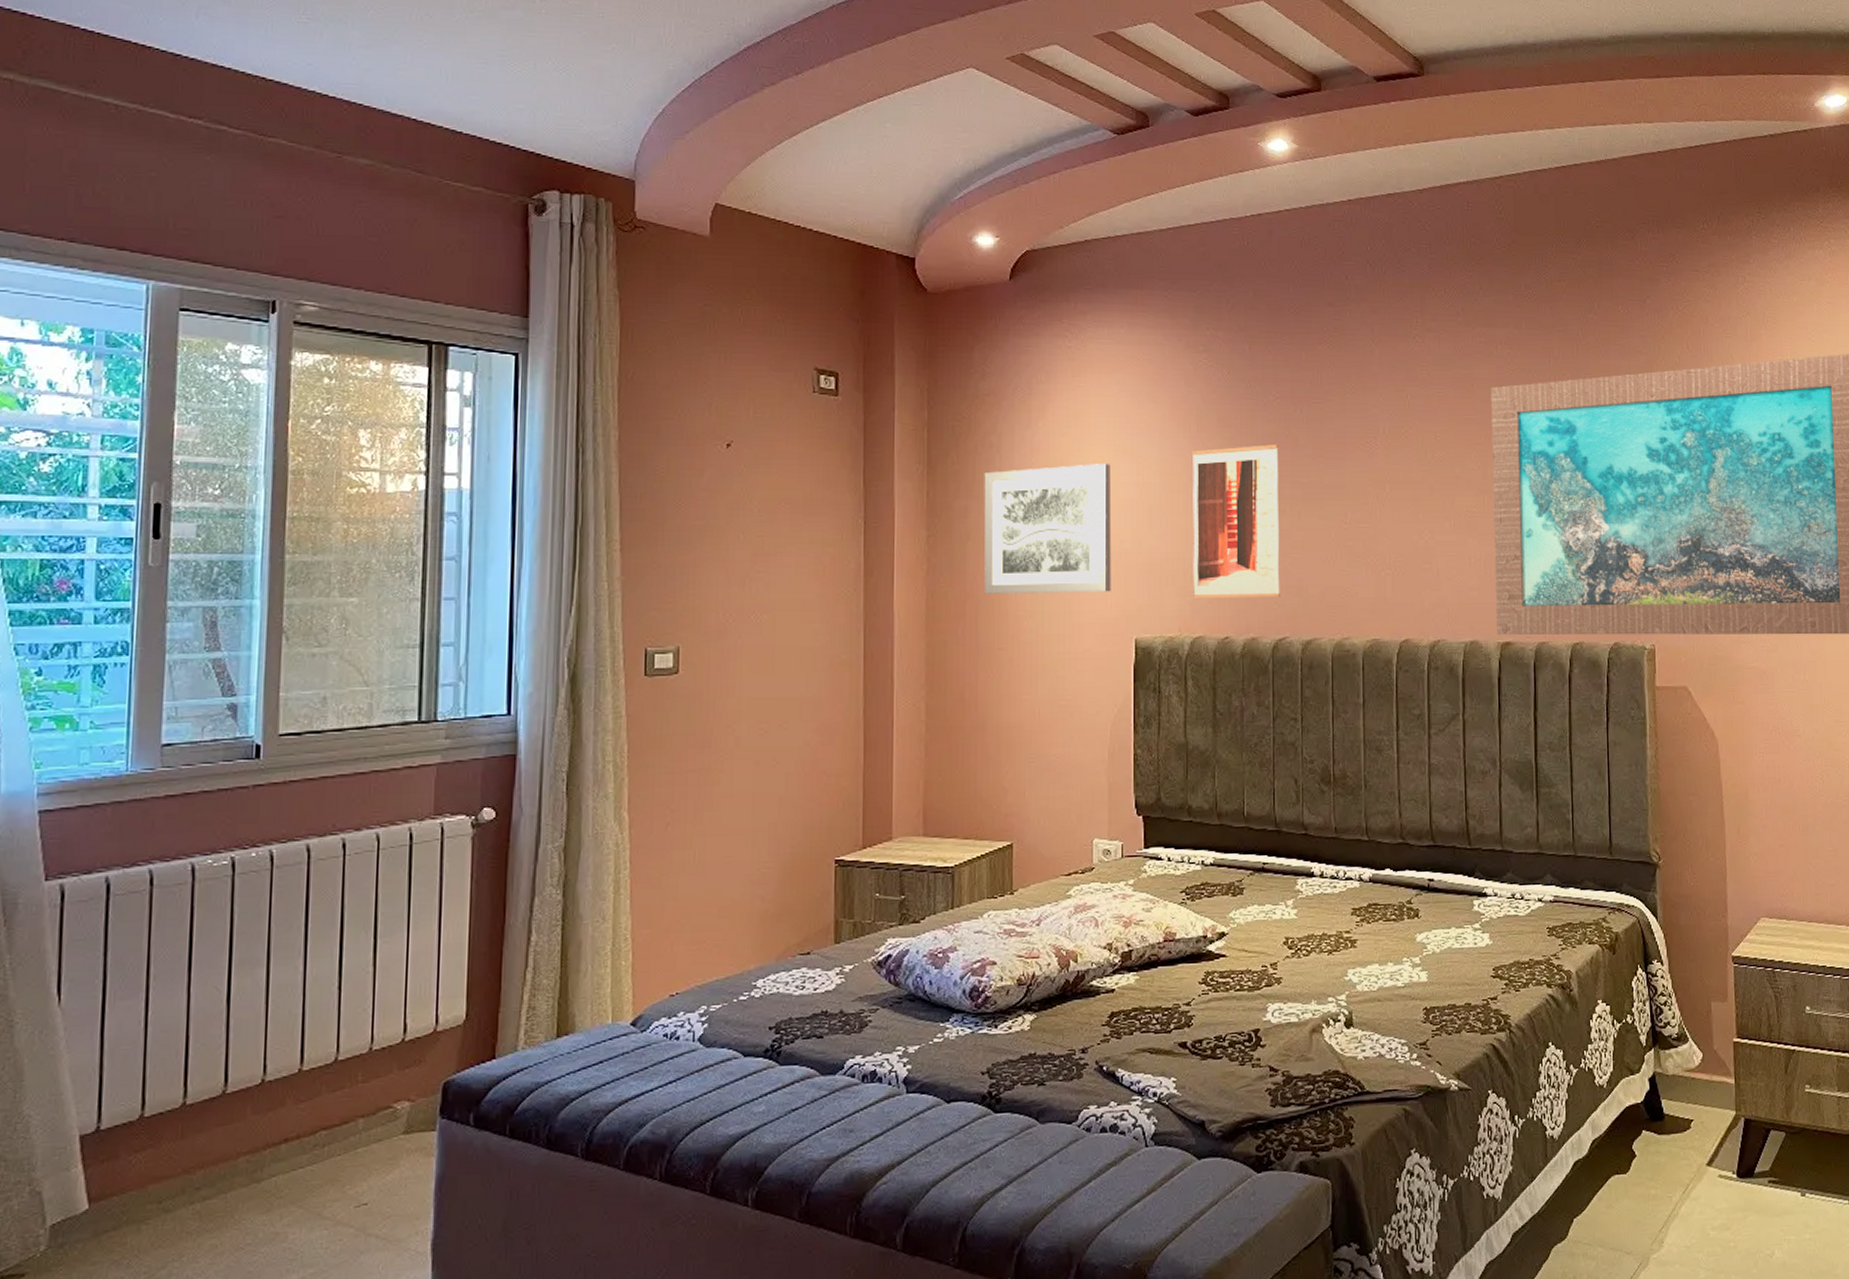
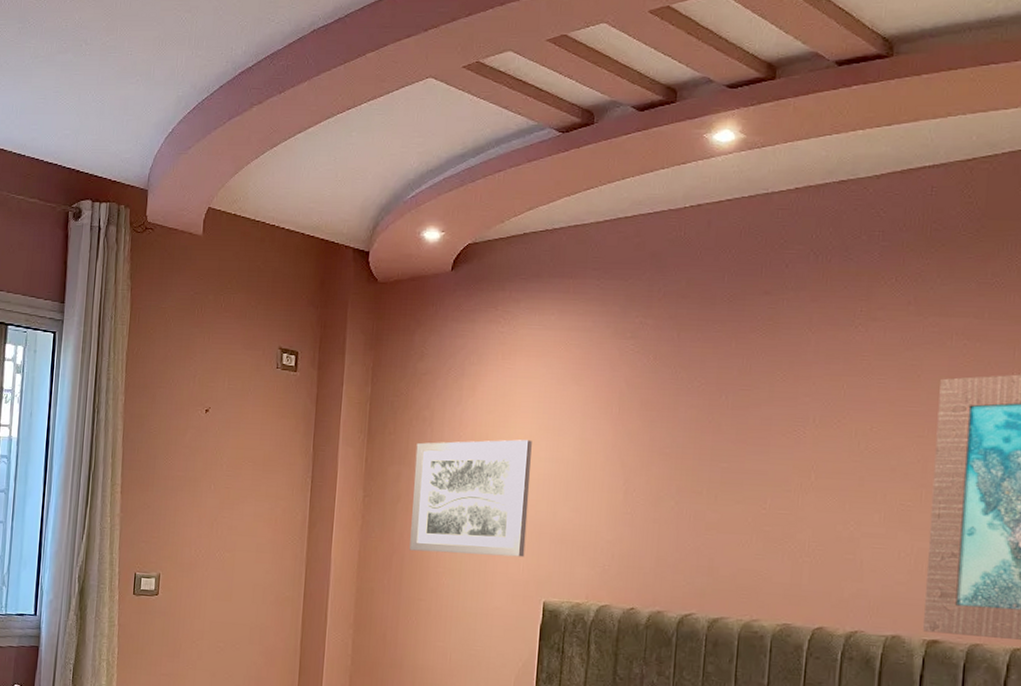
wall art: present [1191,445,1280,598] -> none [602,428,701,575]

